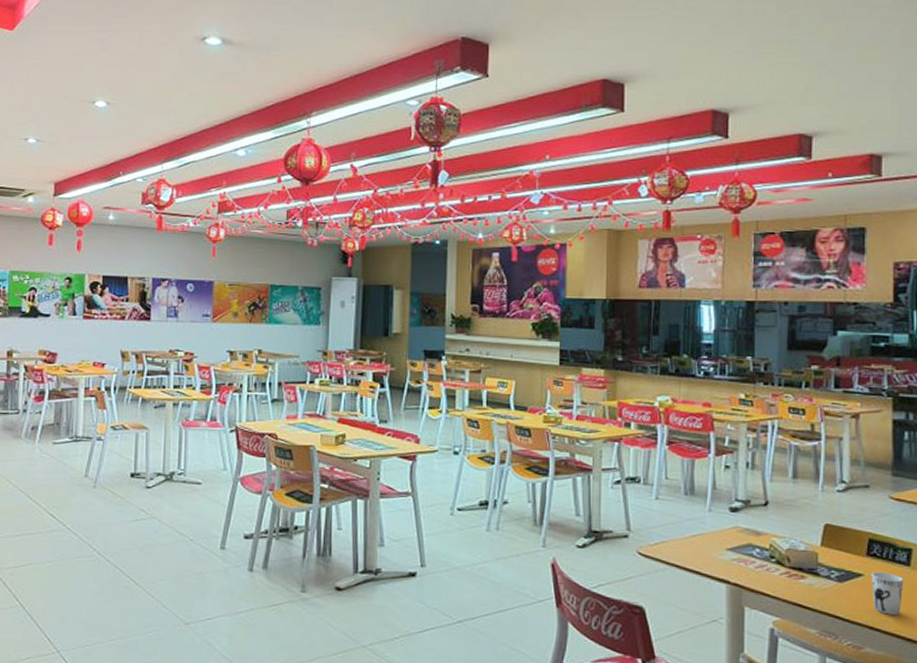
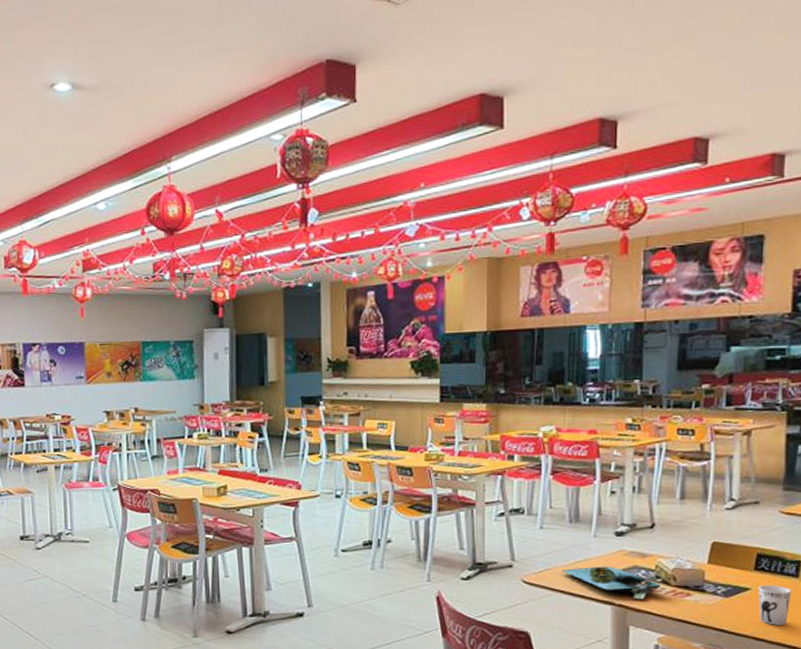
platter: none [677,542,775,579] -> present [562,566,661,599]

